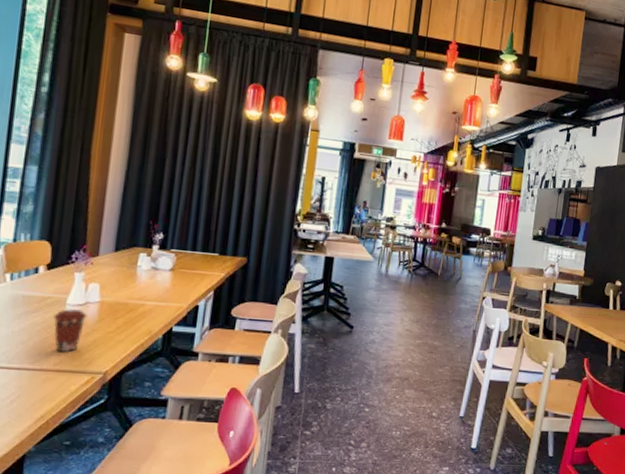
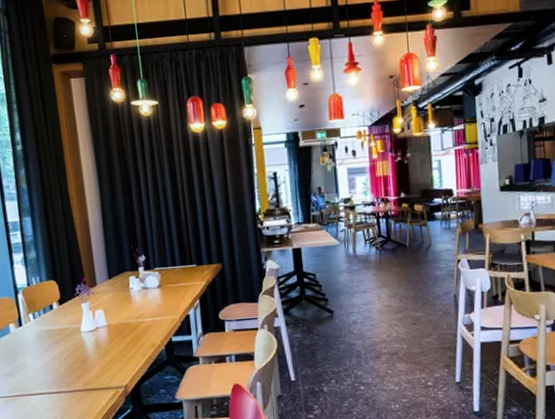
coffee cup: present [53,309,87,353] -> none [74,335,100,374]

